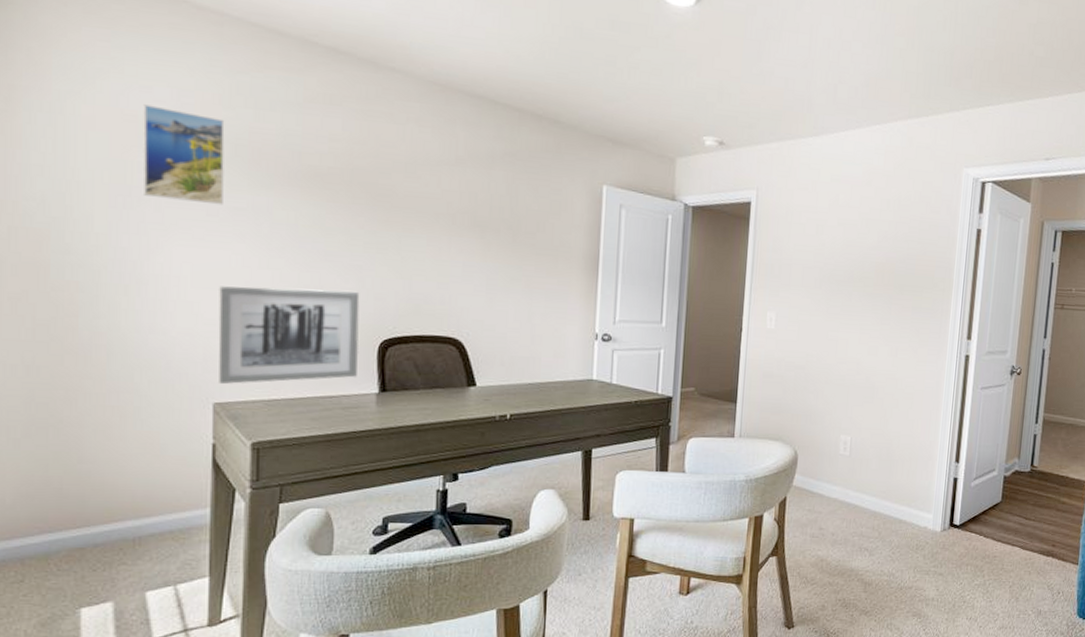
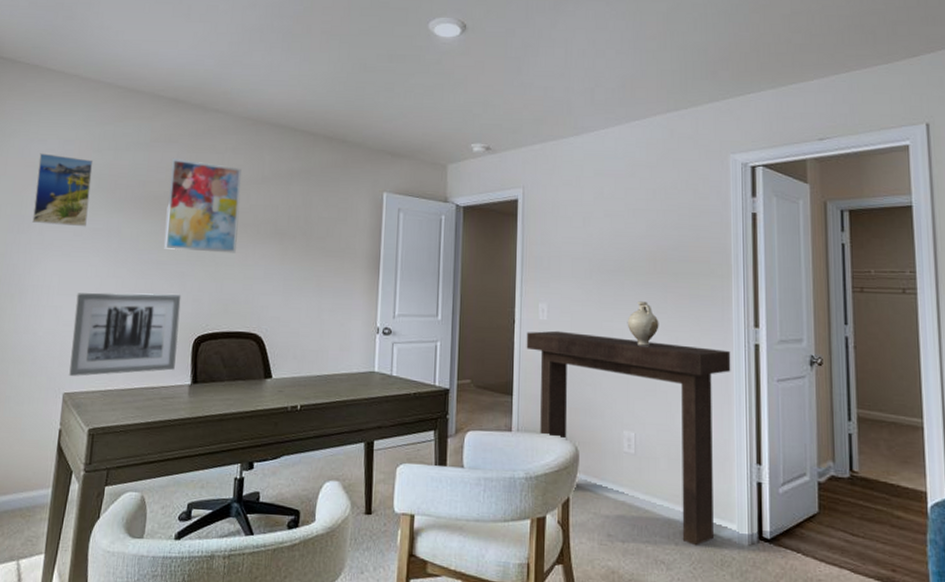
wall art: none [332,125,429,246] -> present [164,157,242,253]
console table: none [752,339,944,534] -> present [526,330,731,546]
decorative vase: none [851,312,882,356] -> present [627,301,659,346]

